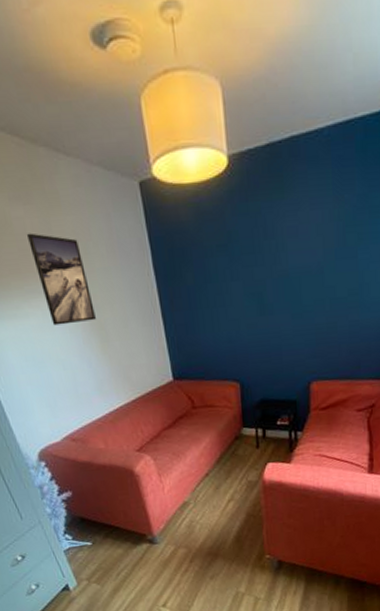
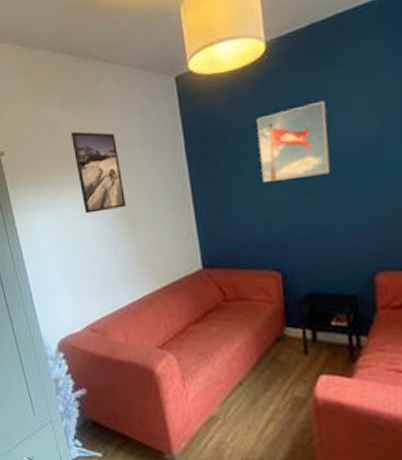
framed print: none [219,225,282,301] -> present [257,100,331,182]

